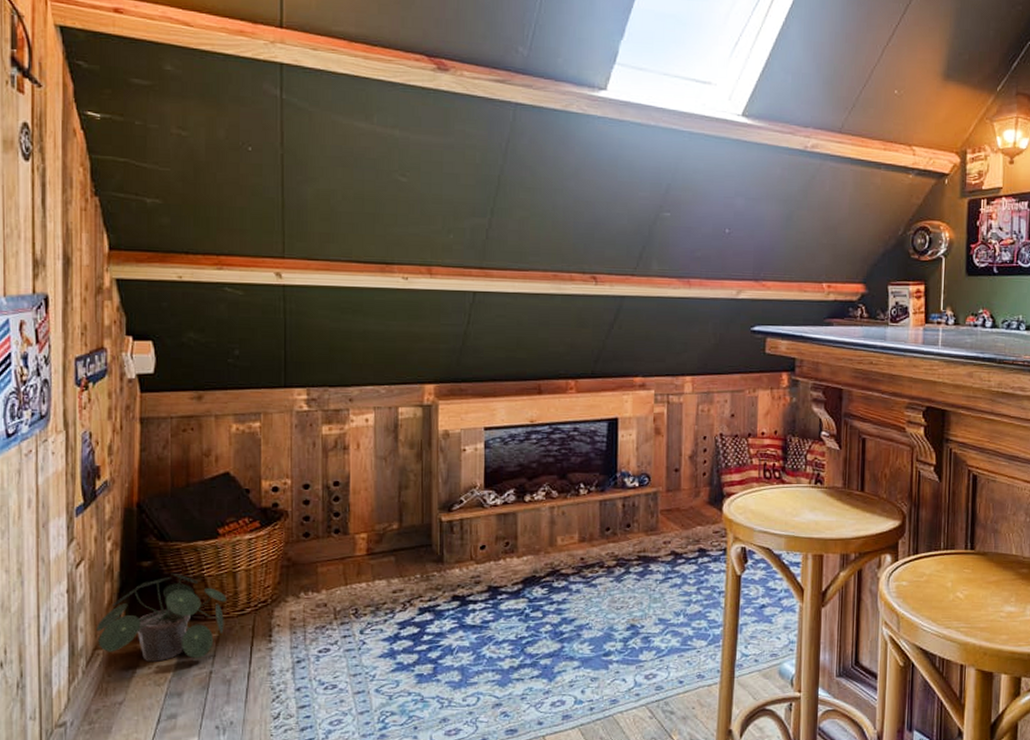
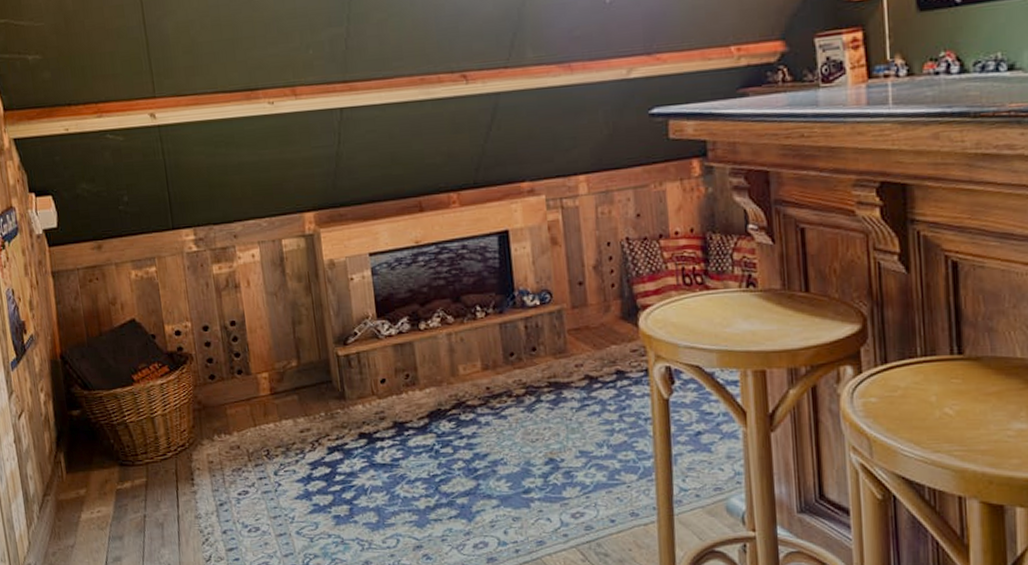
potted plant: present [97,572,227,662] -> none [43,420,151,507]

